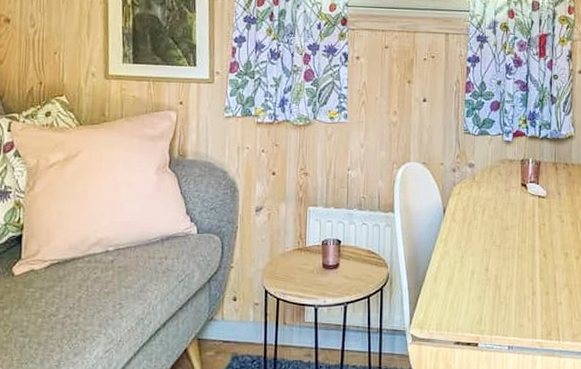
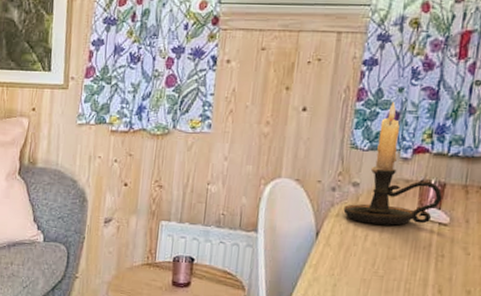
candle holder: none [463,93,539,200] -> present [343,101,442,226]

